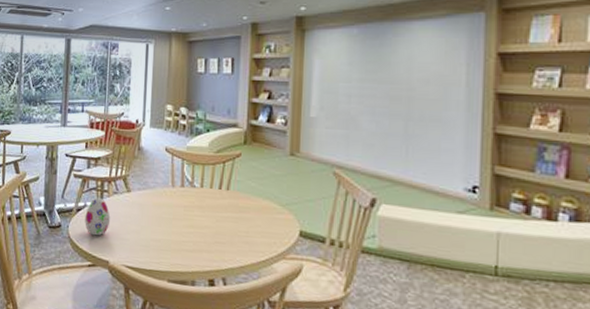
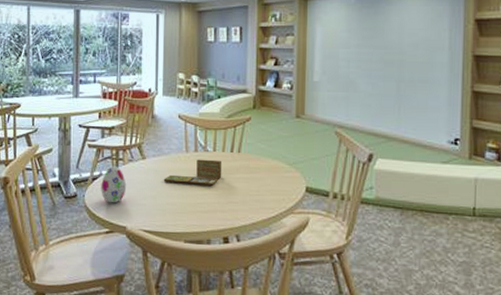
board game: none [148,194,210,224] -> present [163,159,222,186]

